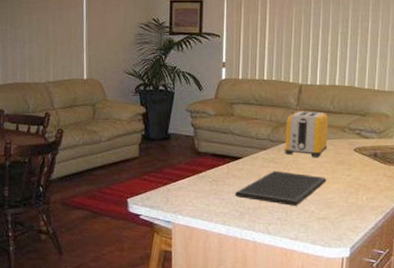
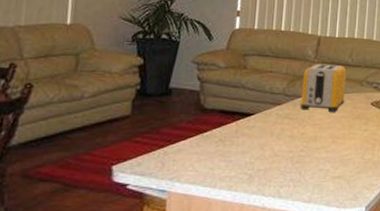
cutting board: present [234,170,327,206] -> none [243,127,343,165]

